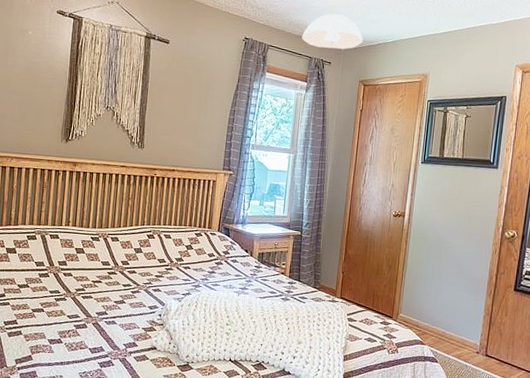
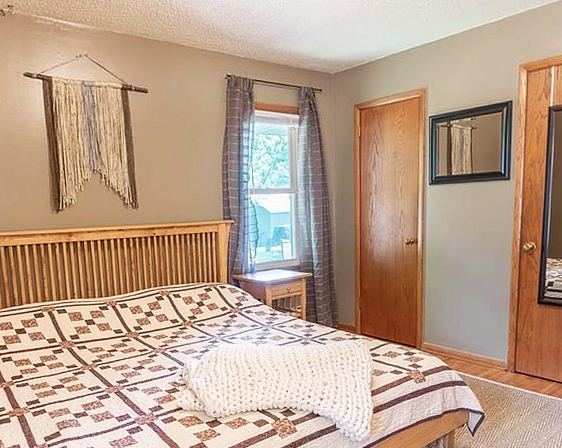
ceiling light: present [302,14,363,50] -> none [288,36,353,75]

